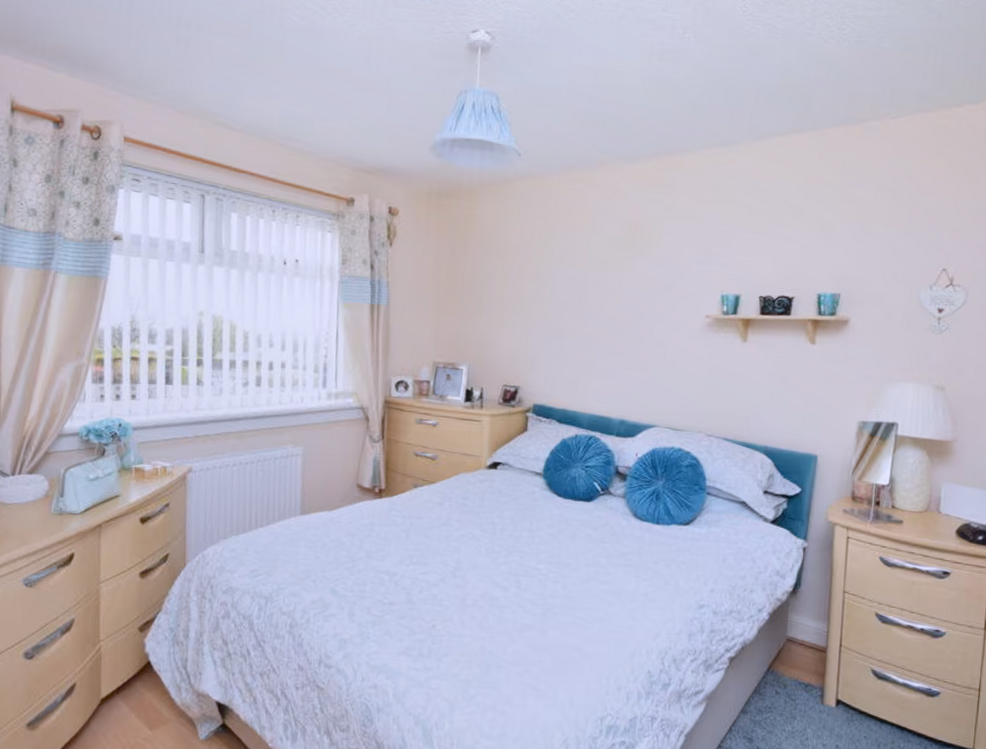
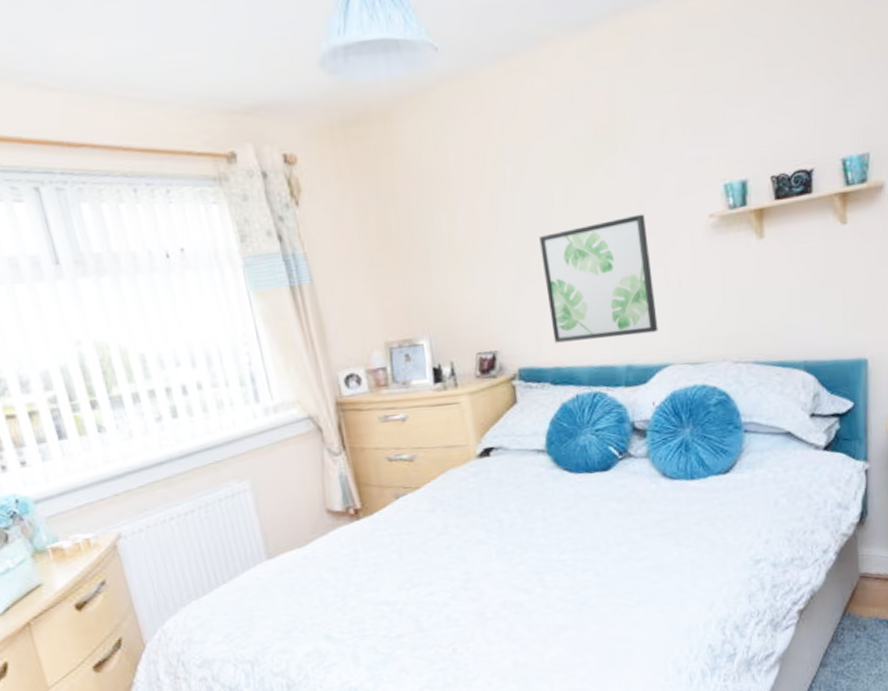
wall art: none [566,304,655,398] -> present [539,214,658,343]

